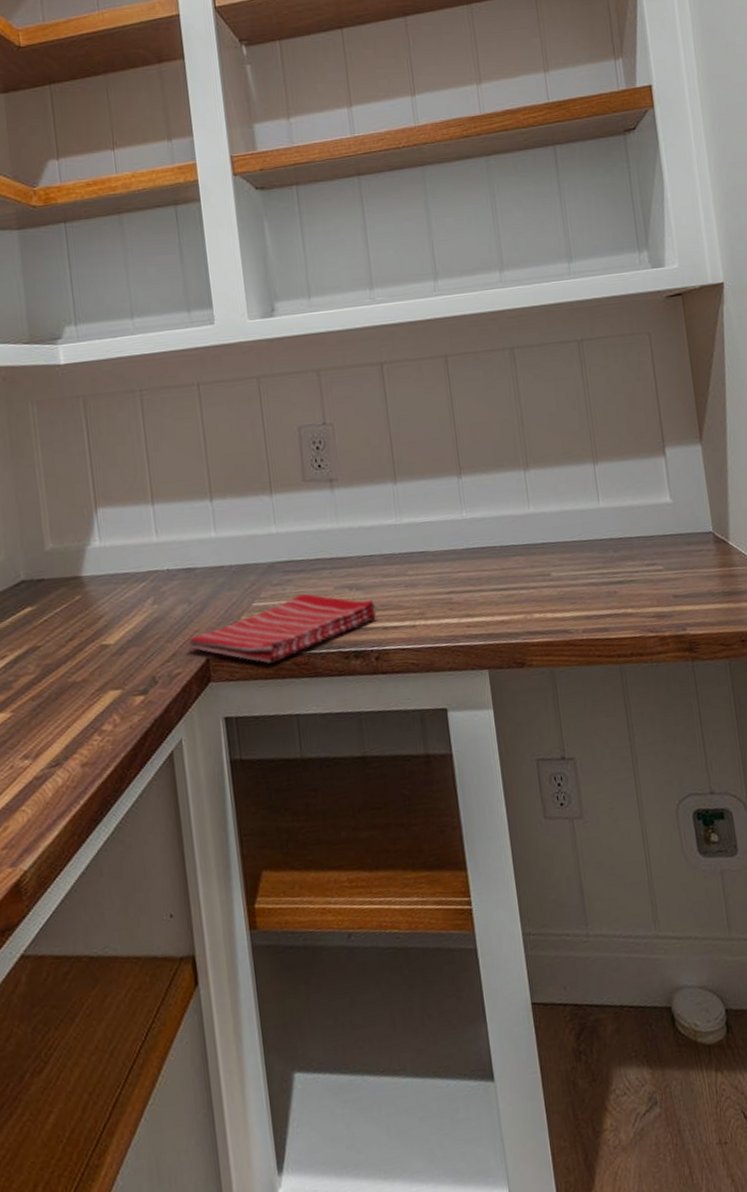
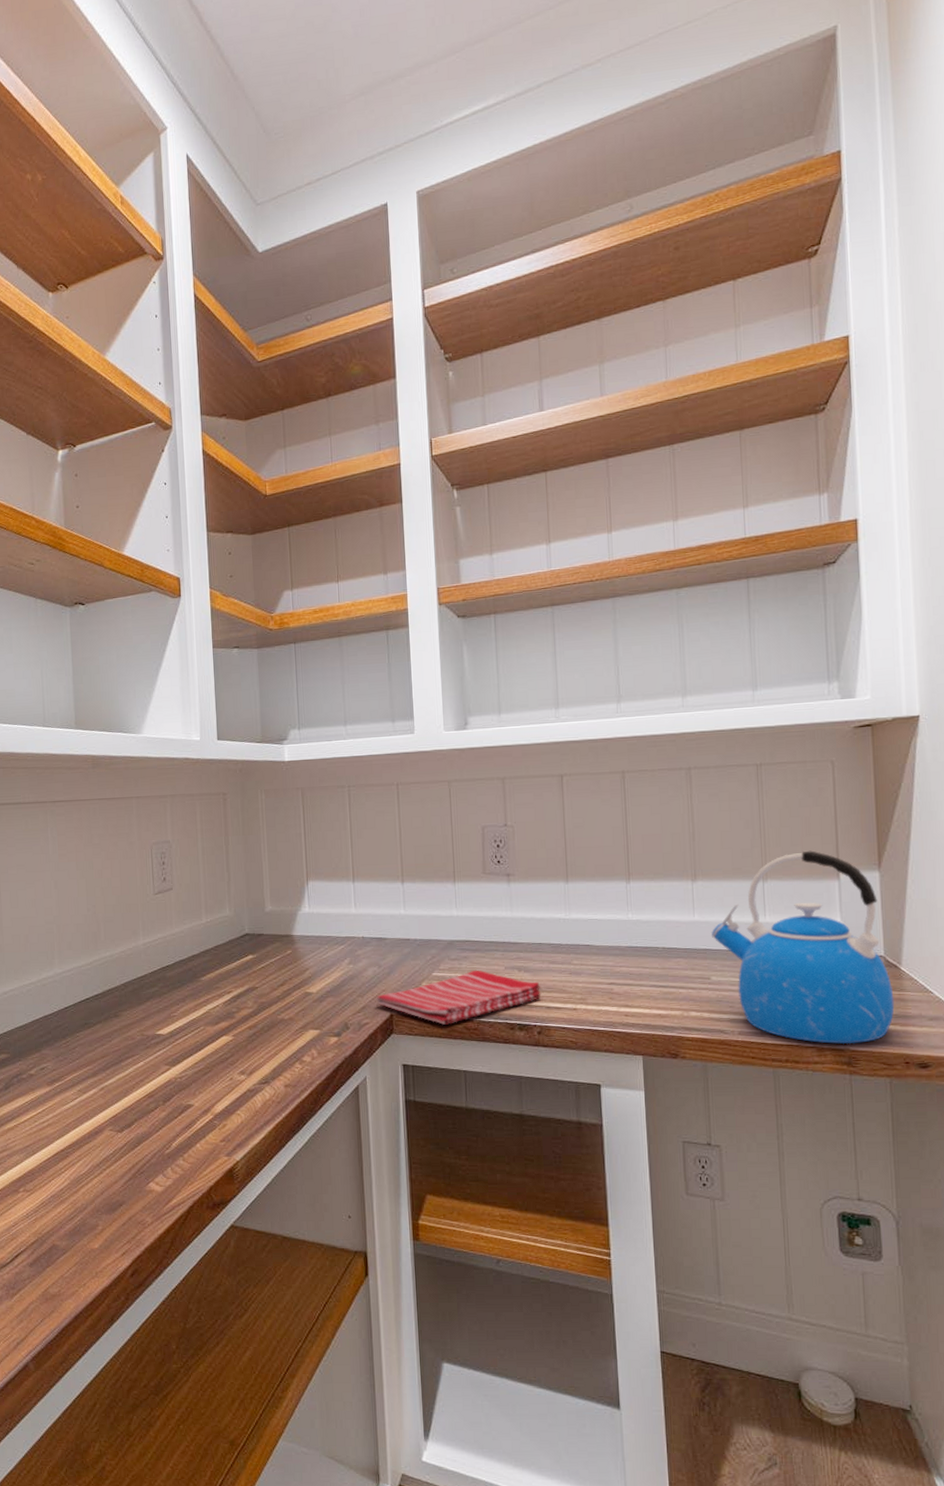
kettle: none [548,427,727,631] -> present [712,850,895,1045]

